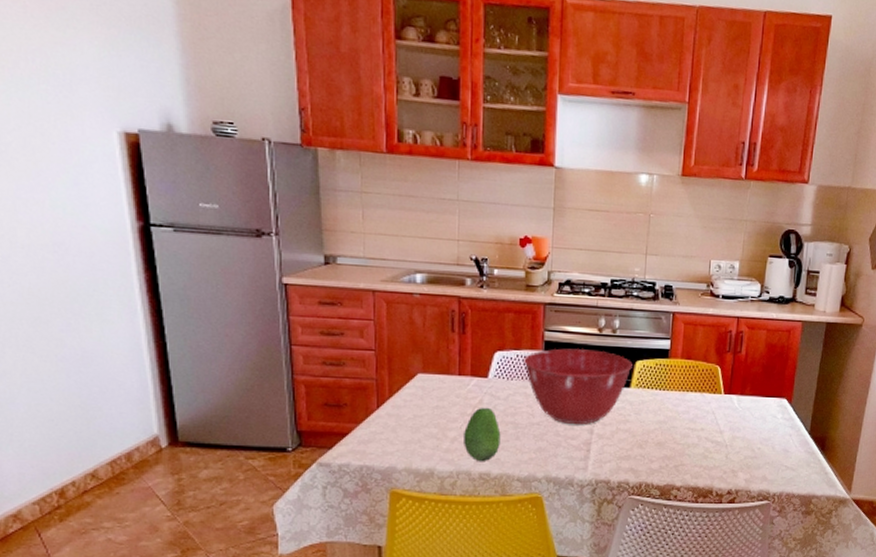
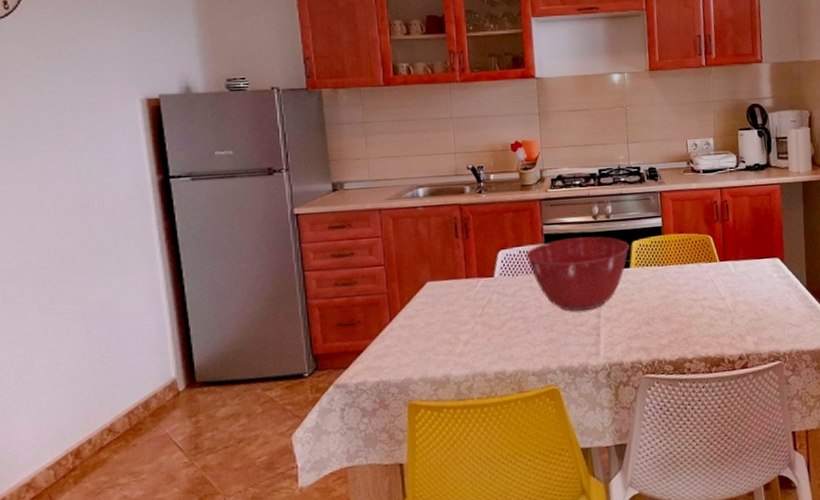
fruit: present [464,407,501,461] -> none [476,305,512,361]

